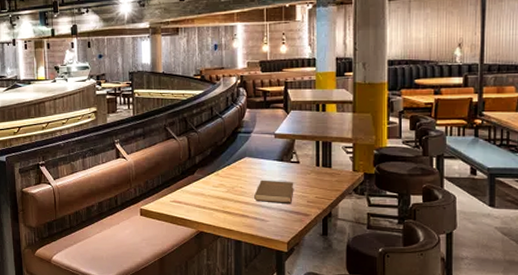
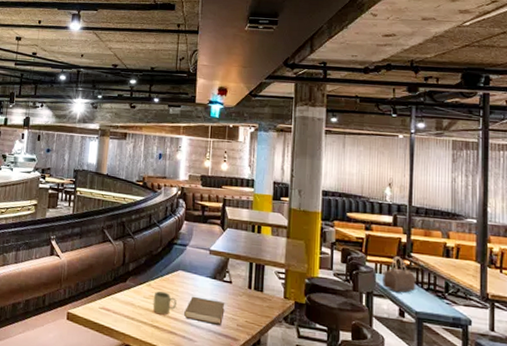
mug: none [222,179,246,201] -> present [152,291,176,315]
handbag: none [453,117,488,151] -> present [382,256,416,293]

